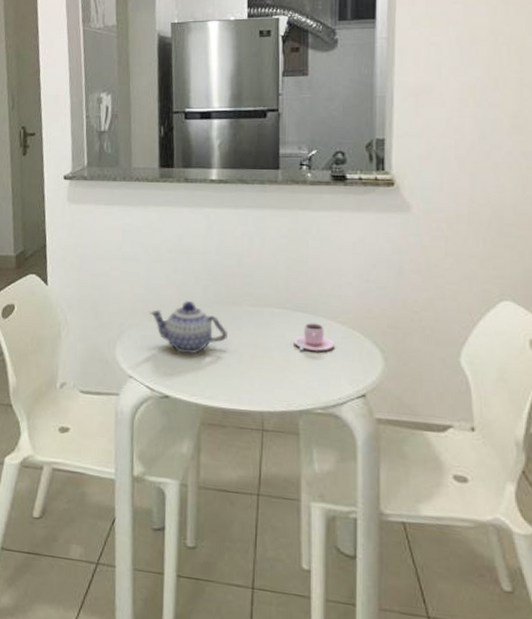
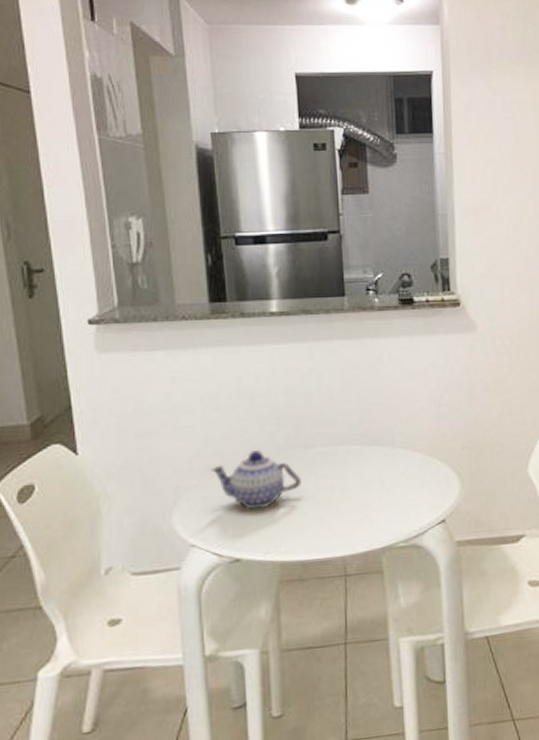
teacup: present [294,323,334,351] -> none [371,455,412,486]

